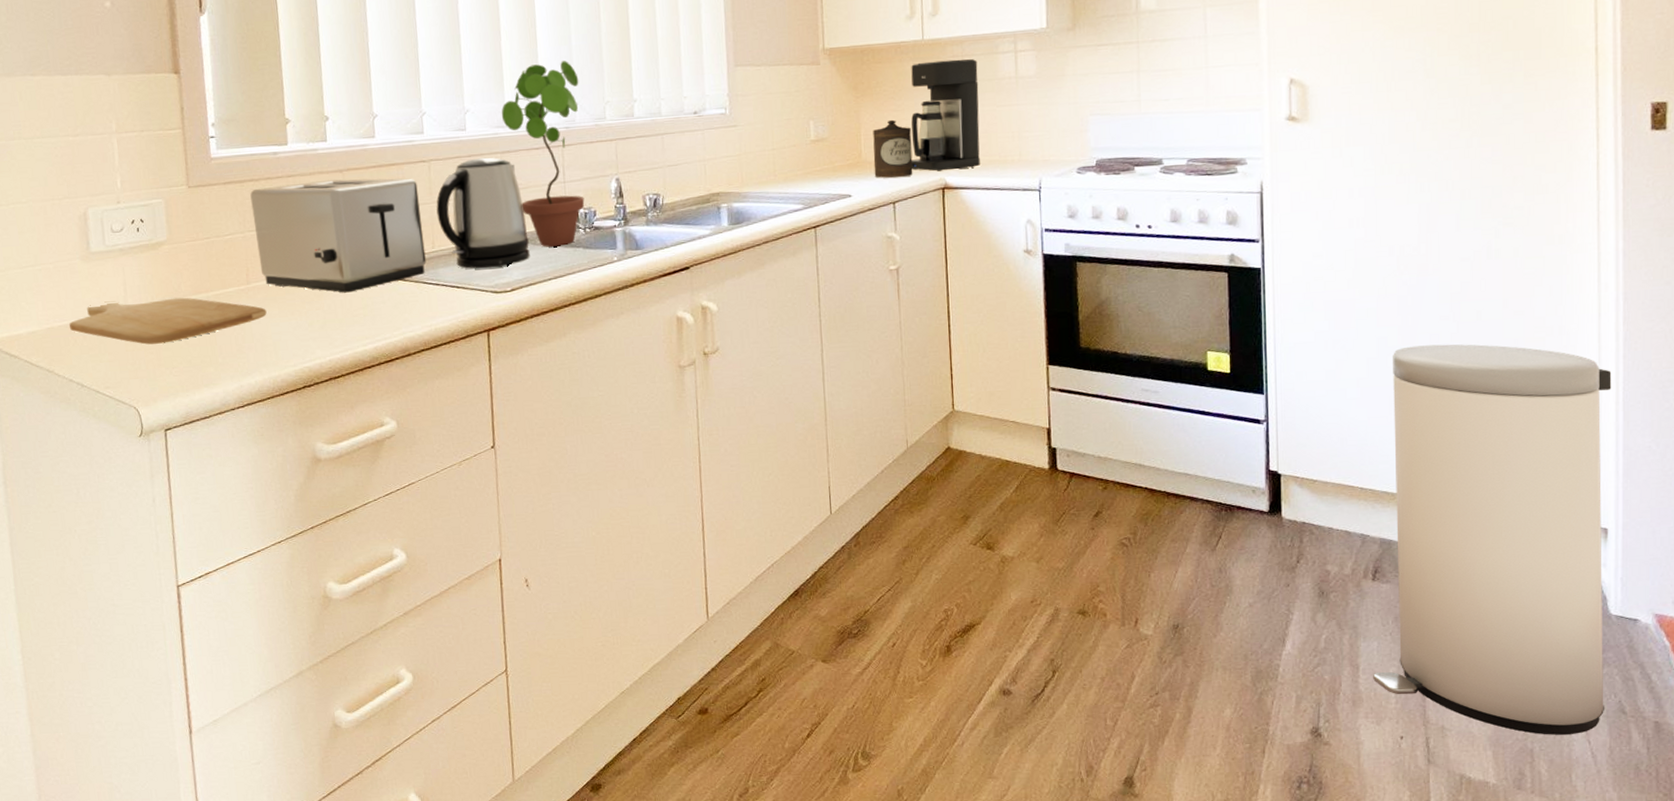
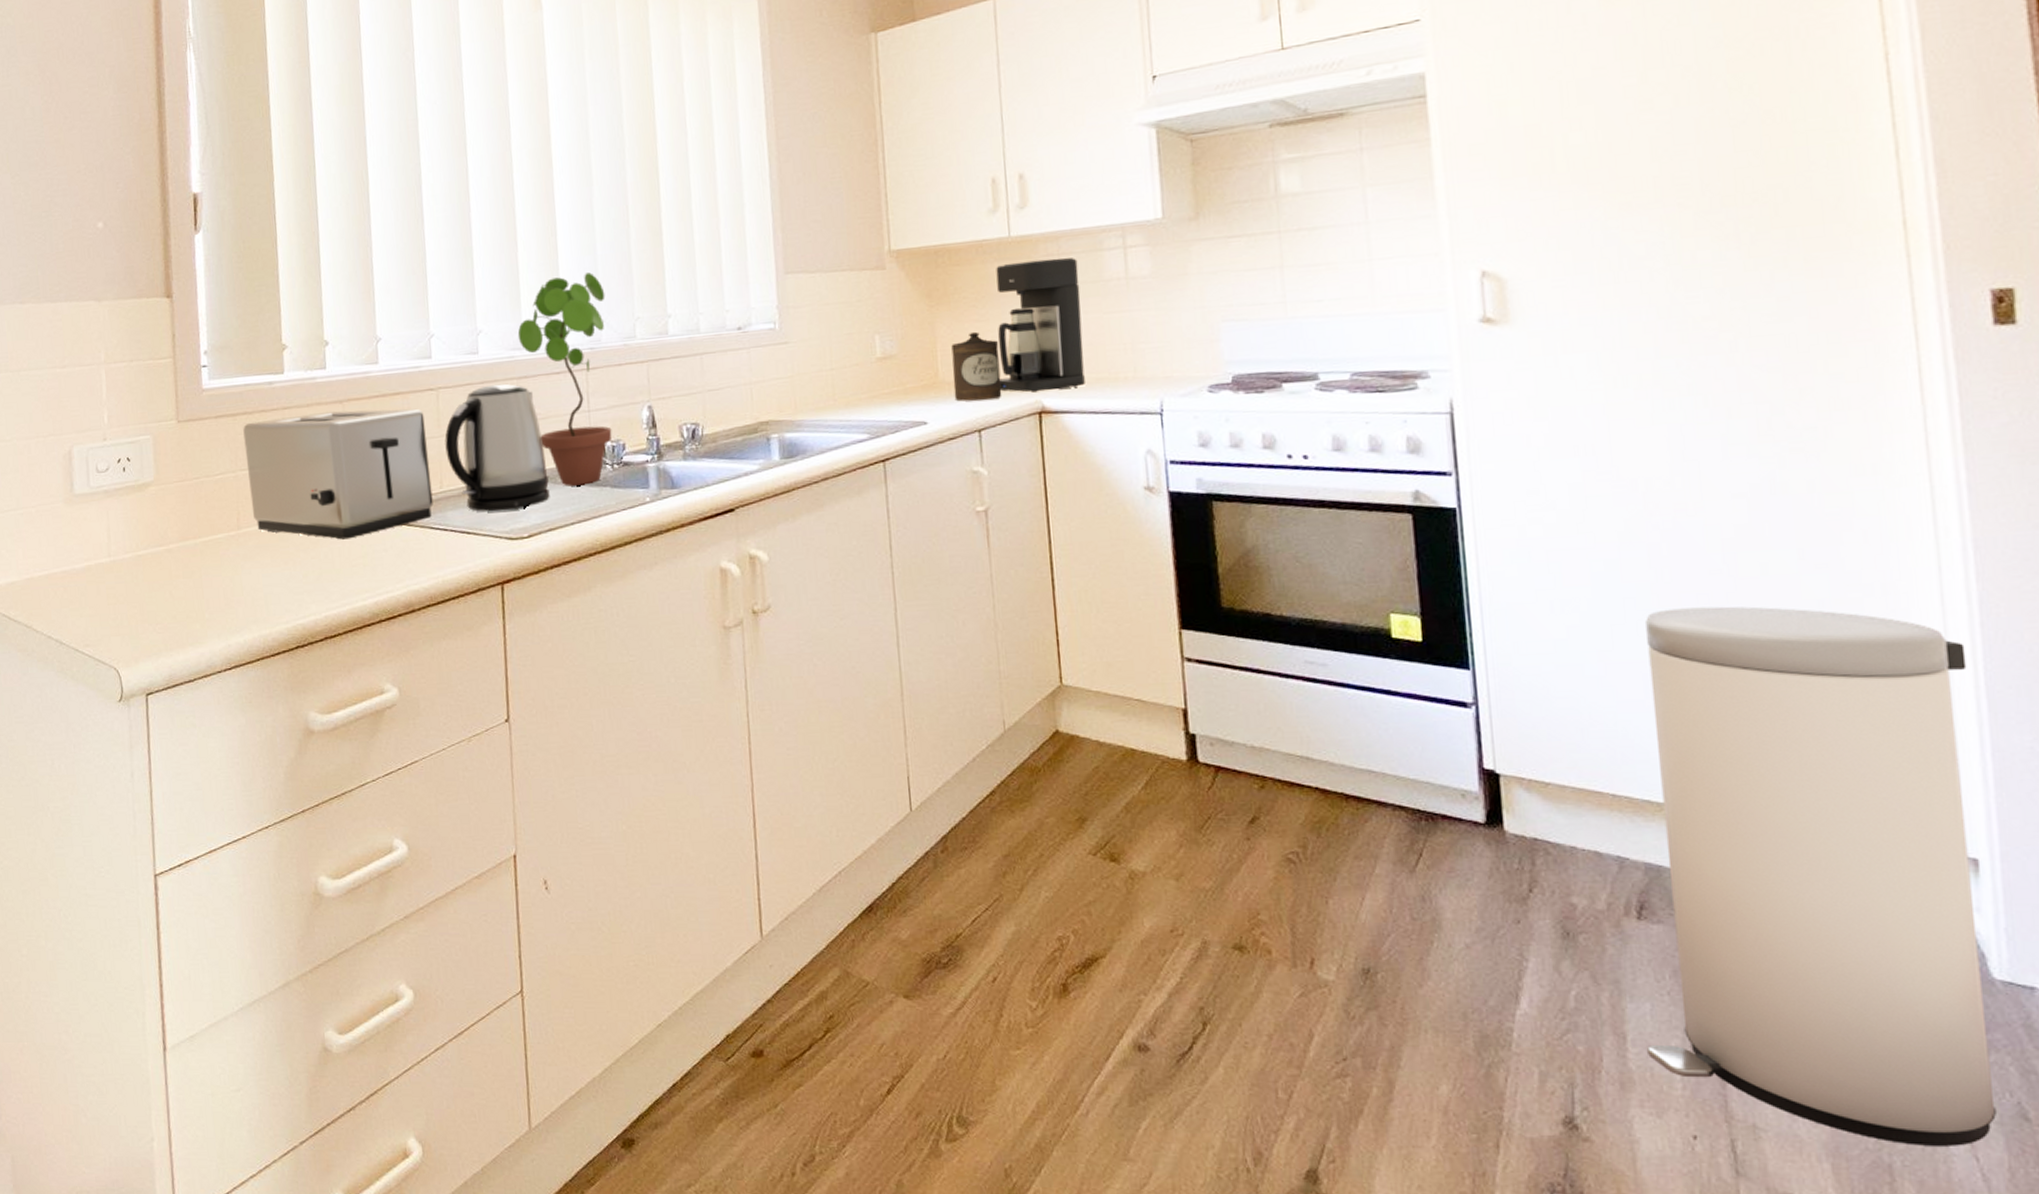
chopping board: present [69,297,267,345] -> none [50,544,258,598]

